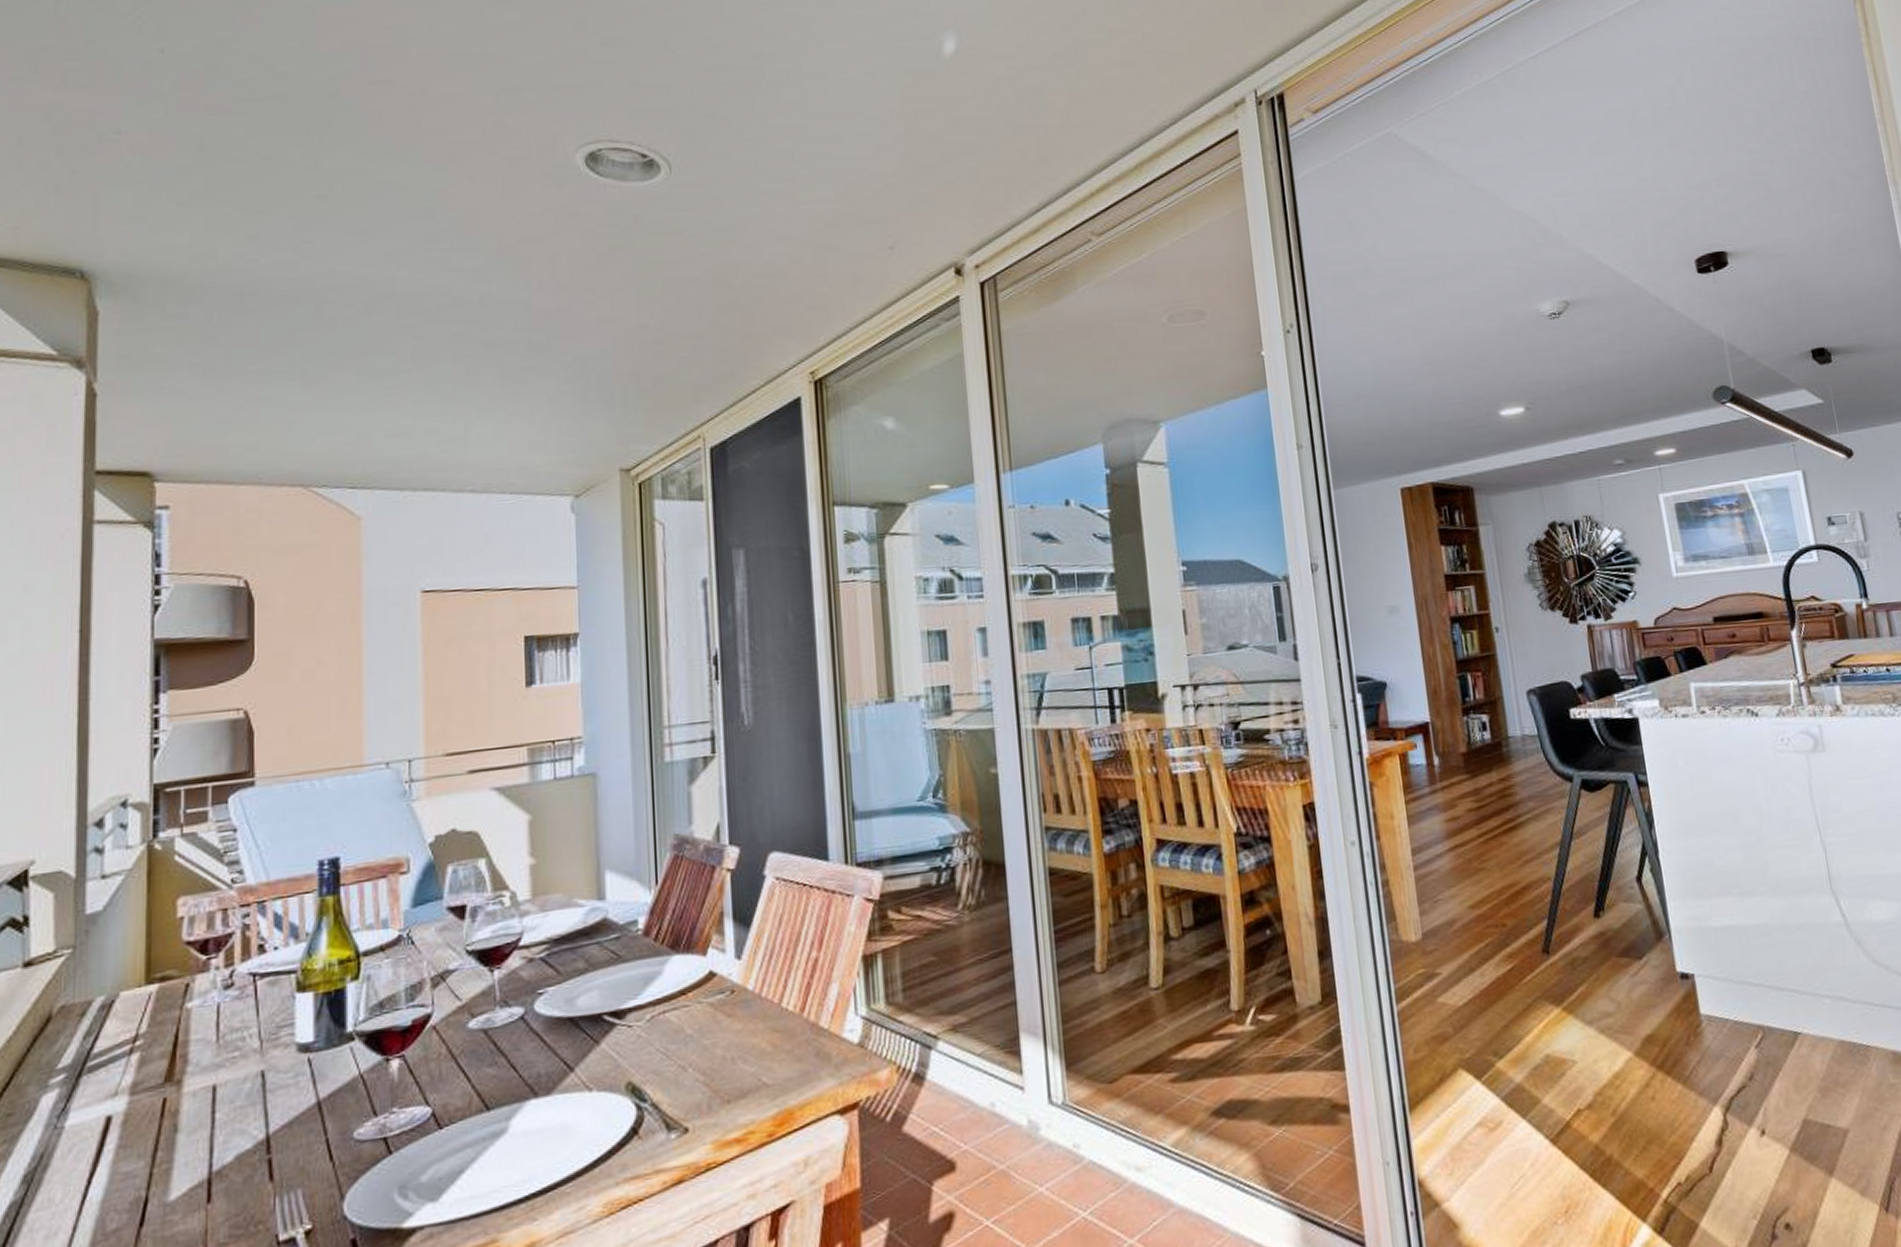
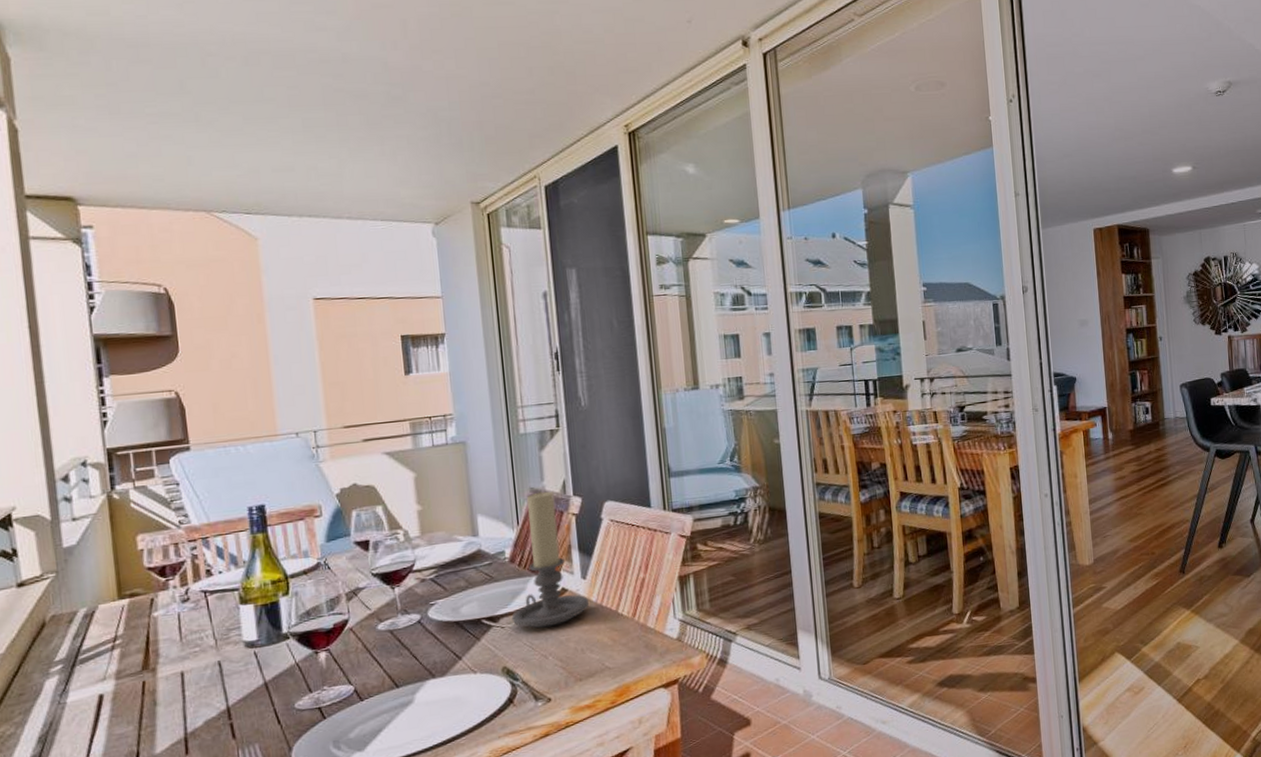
candle holder: none [642,838,745,1028] -> present [511,491,590,629]

